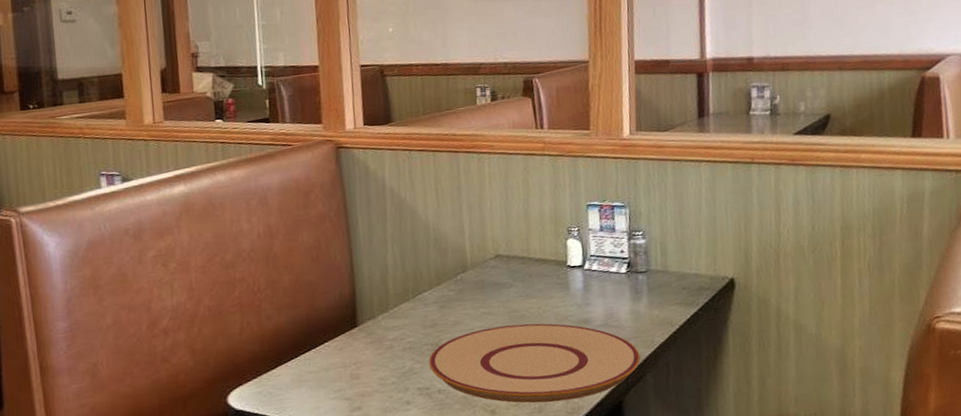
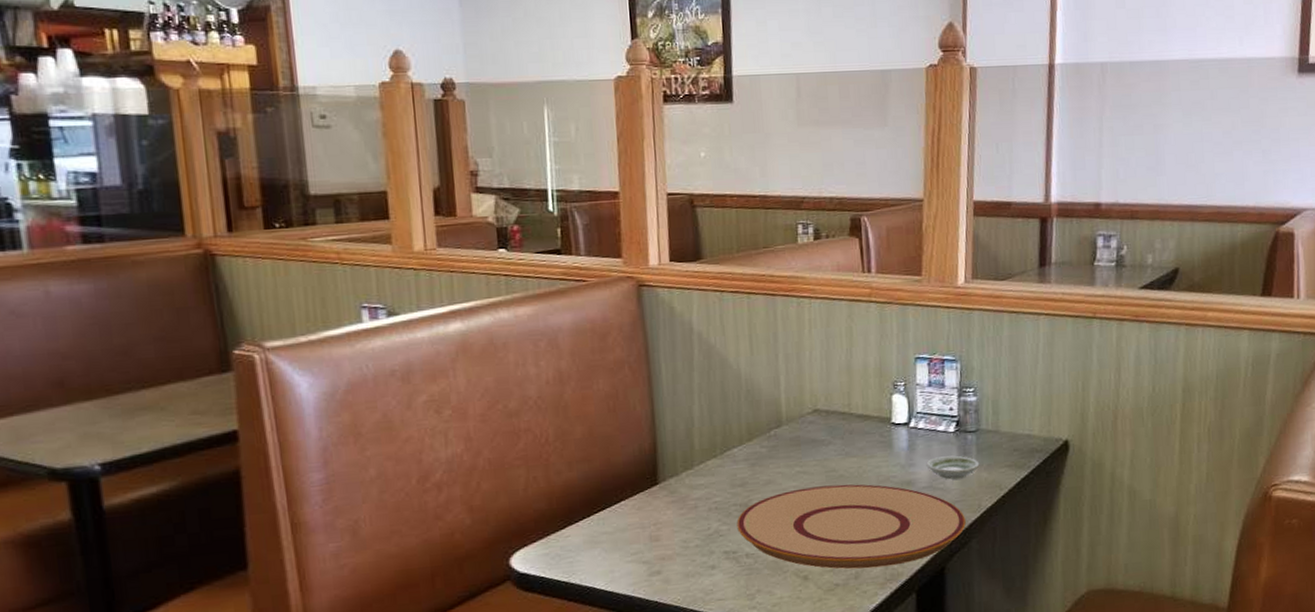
saucer: none [601,295,651,318] -> present [926,455,980,480]

